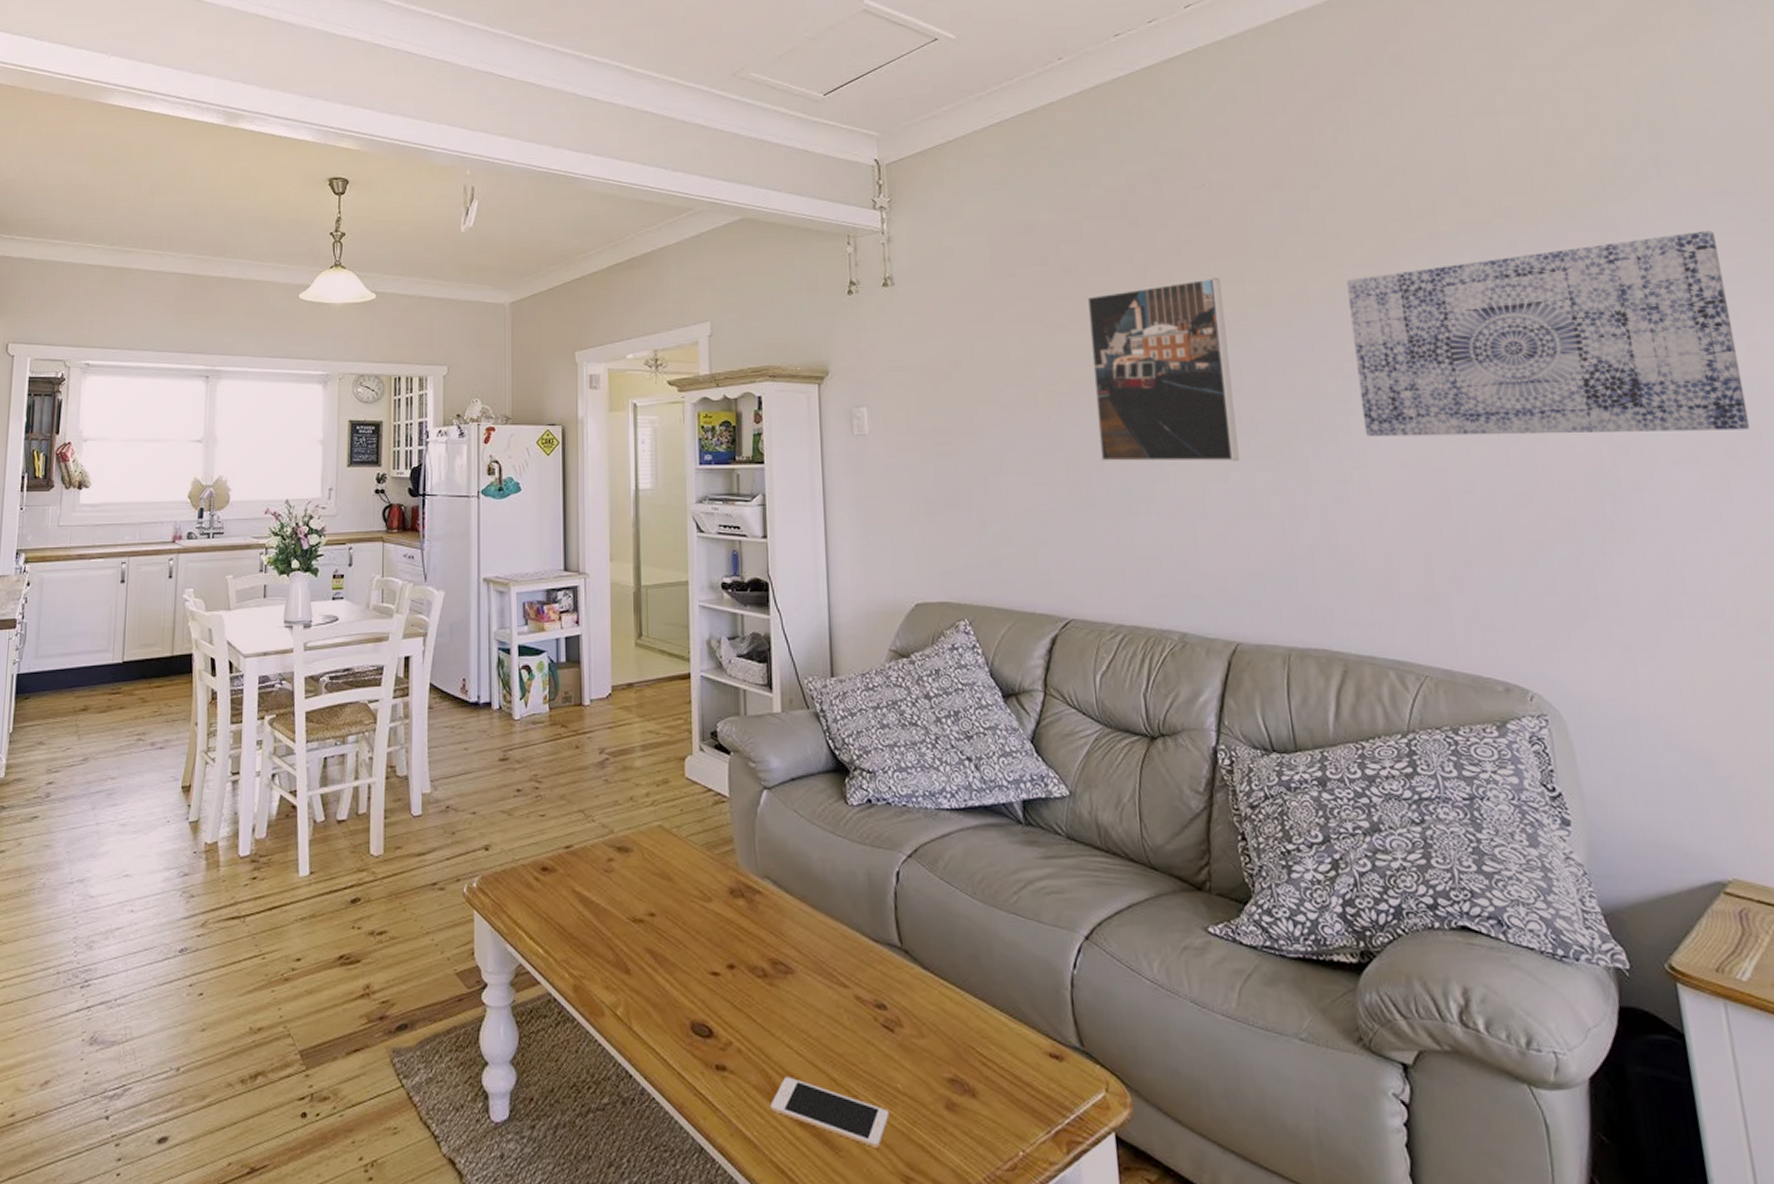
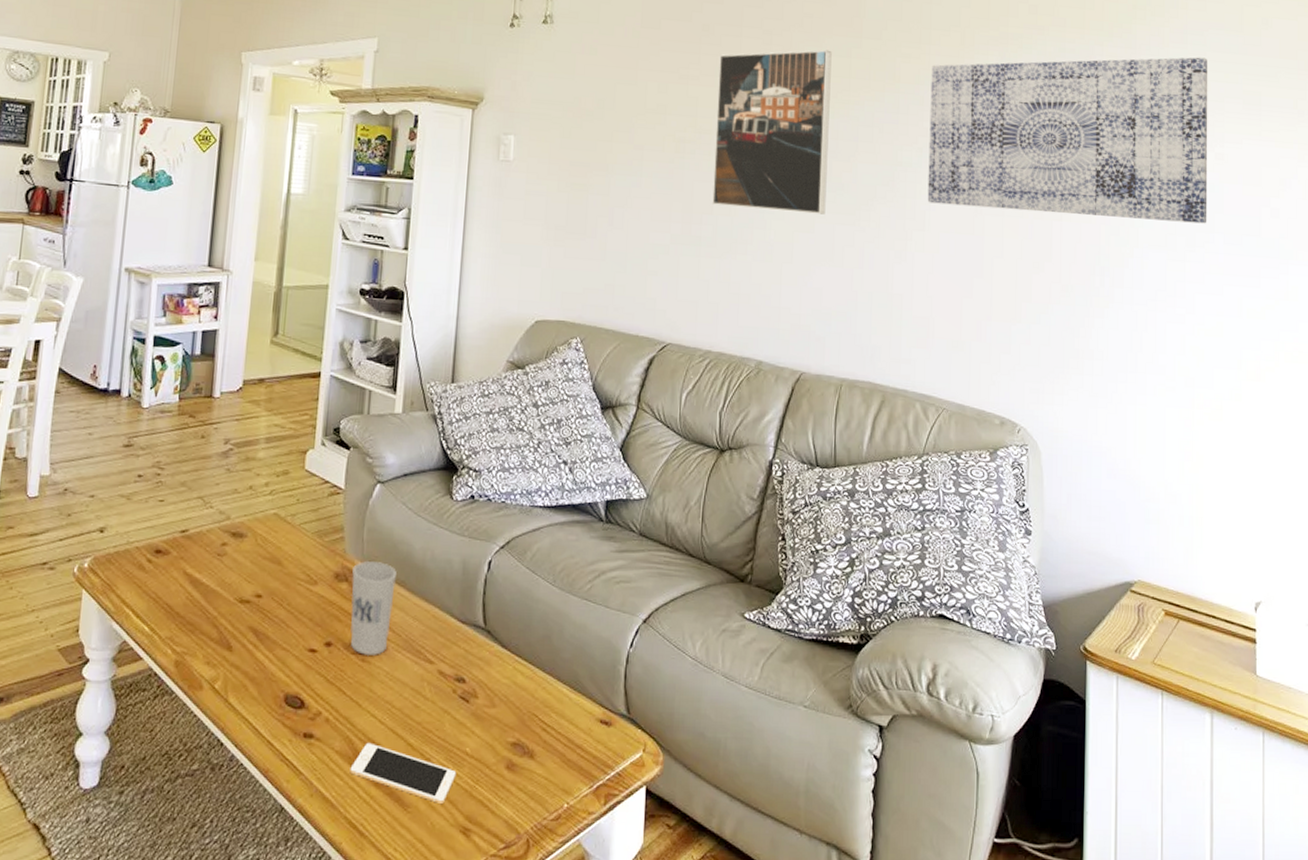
cup: none [748,874,796,979] -> present [350,560,396,655]

